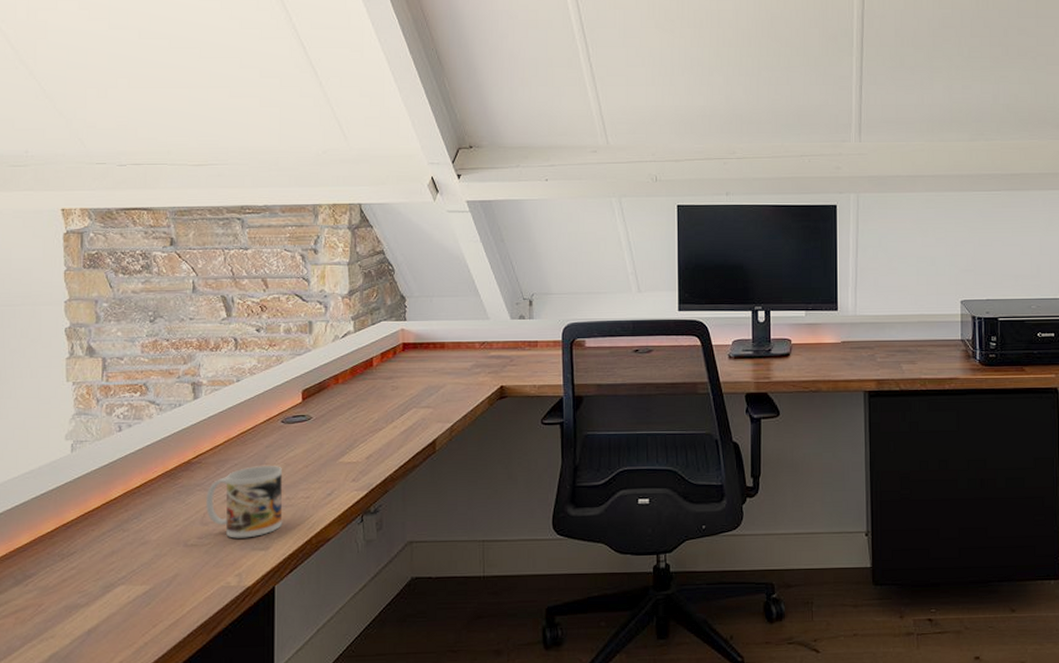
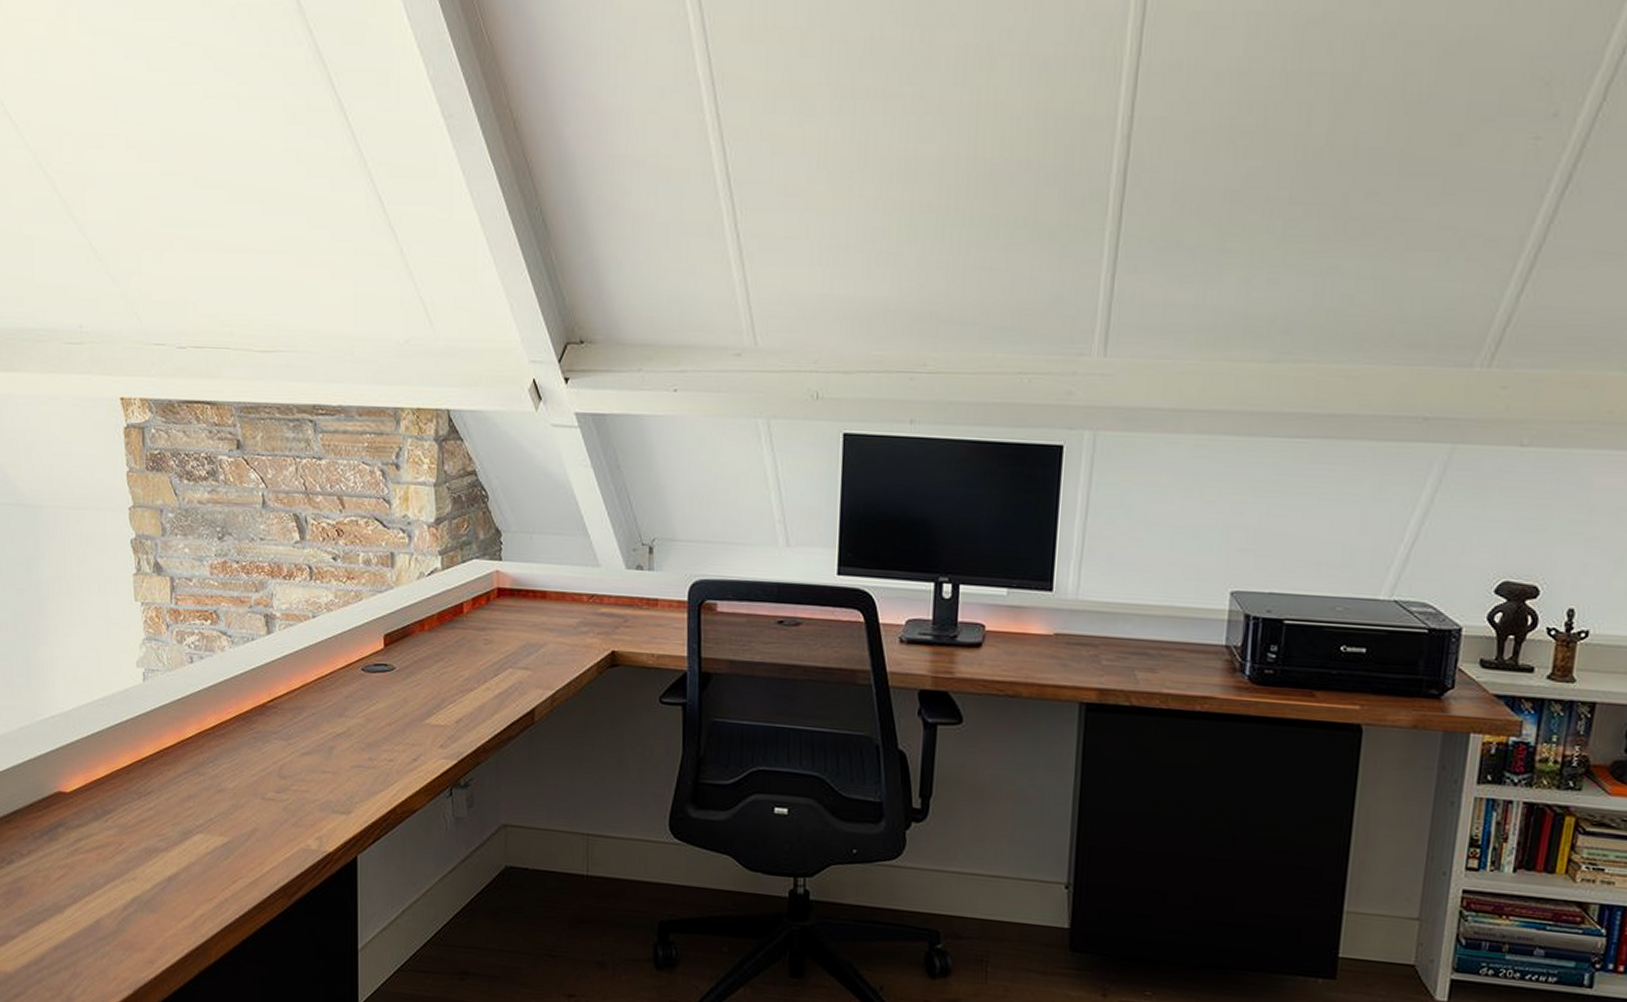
mug: present [206,466,283,538] -> none [283,718,365,799]

